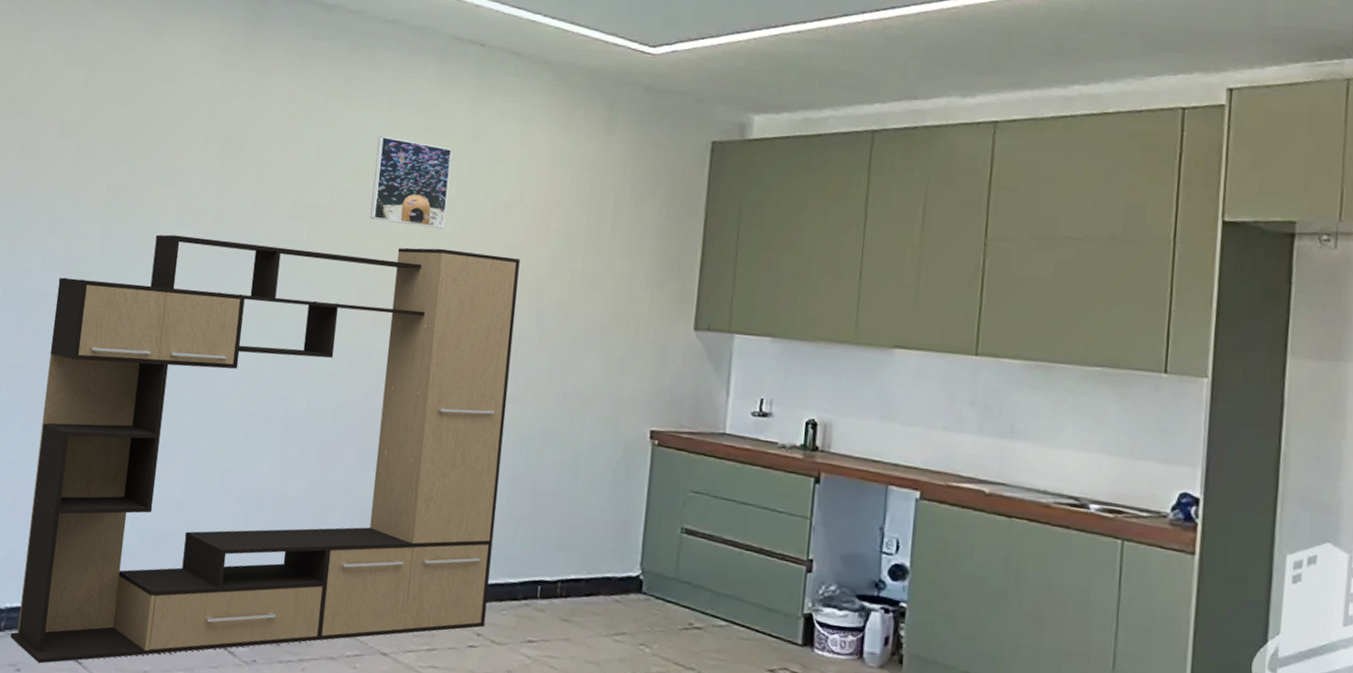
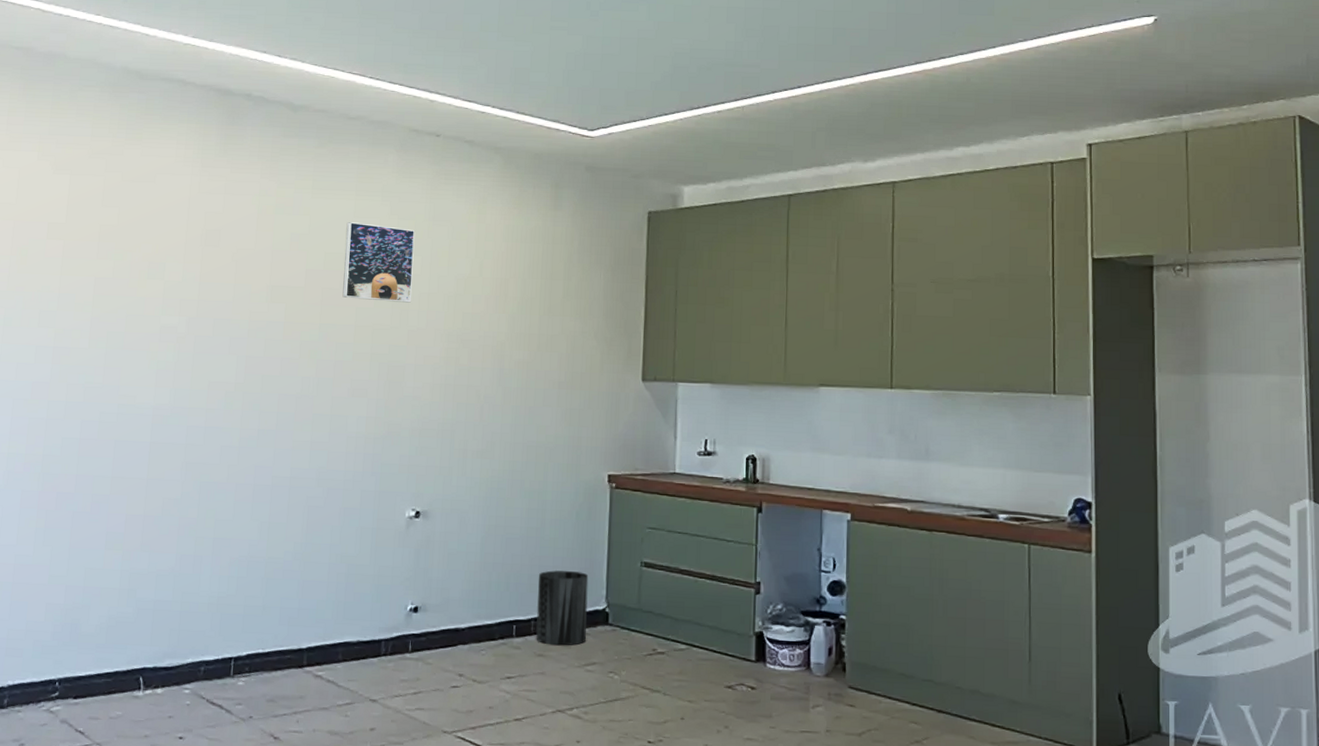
media console: present [10,234,520,664] -> none [13,321,482,737]
trash can: none [562,530,623,613] -> present [536,570,589,646]

